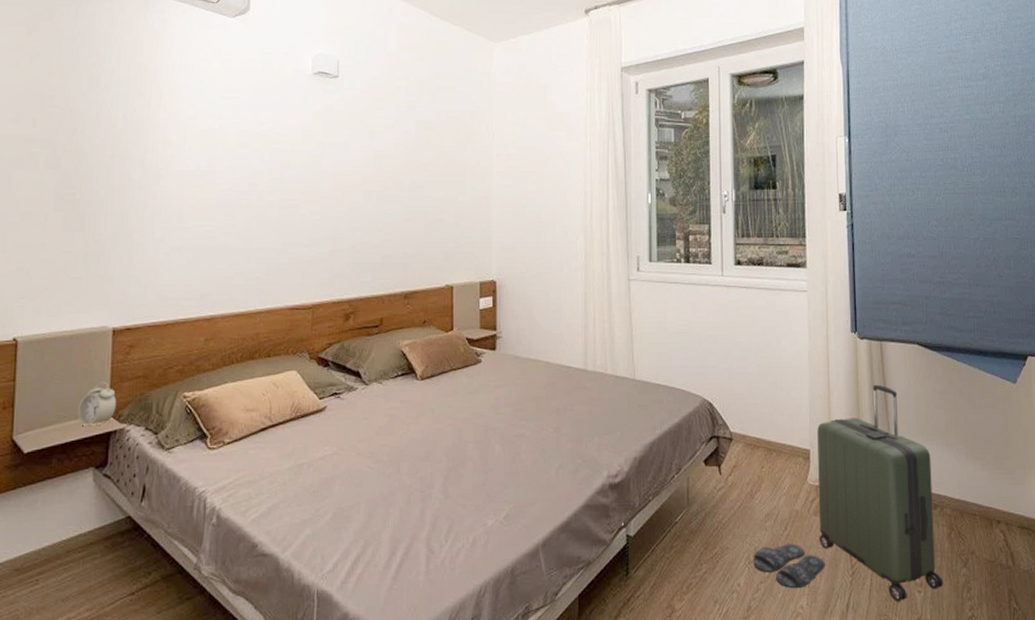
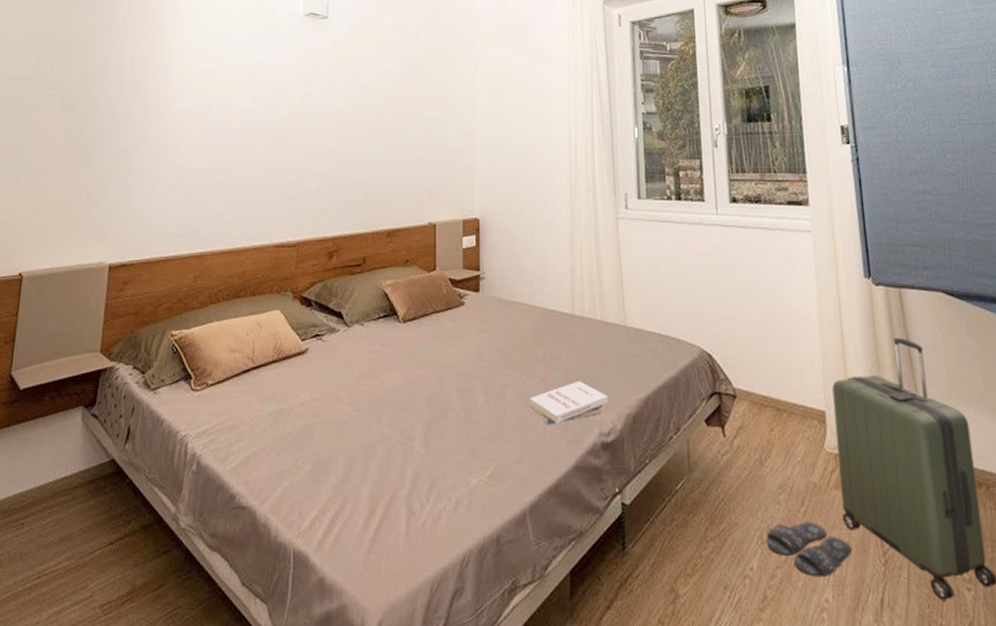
alarm clock: present [77,381,117,426] -> none [71,318,109,364]
books: none [542,429,617,470] -> present [528,380,608,425]

